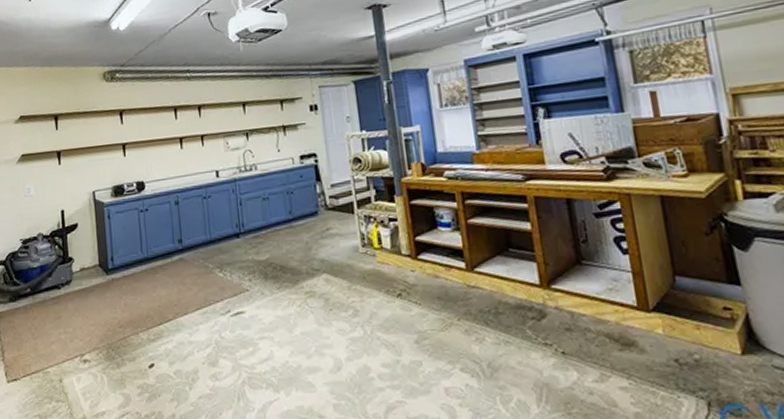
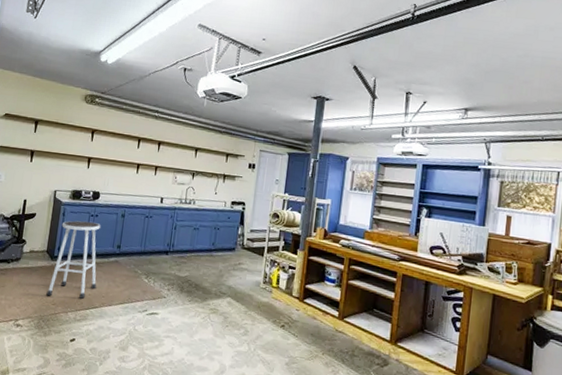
stool: none [109,219,165,319] -> present [46,220,101,299]

